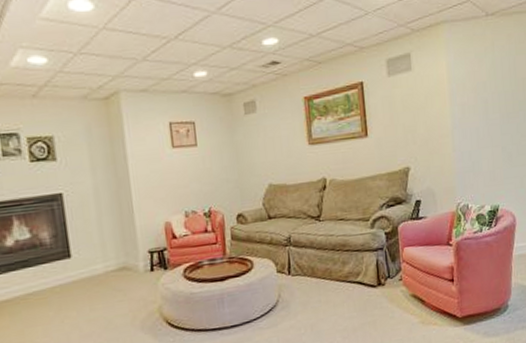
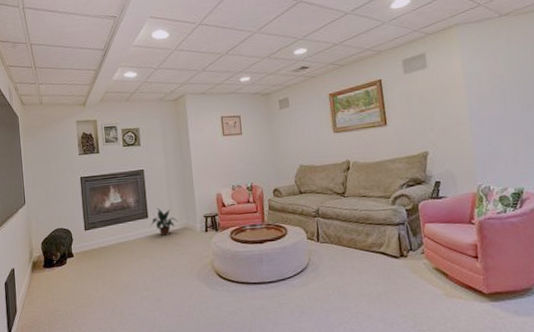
potted plant: none [75,243,114,281] -> present [151,207,178,237]

